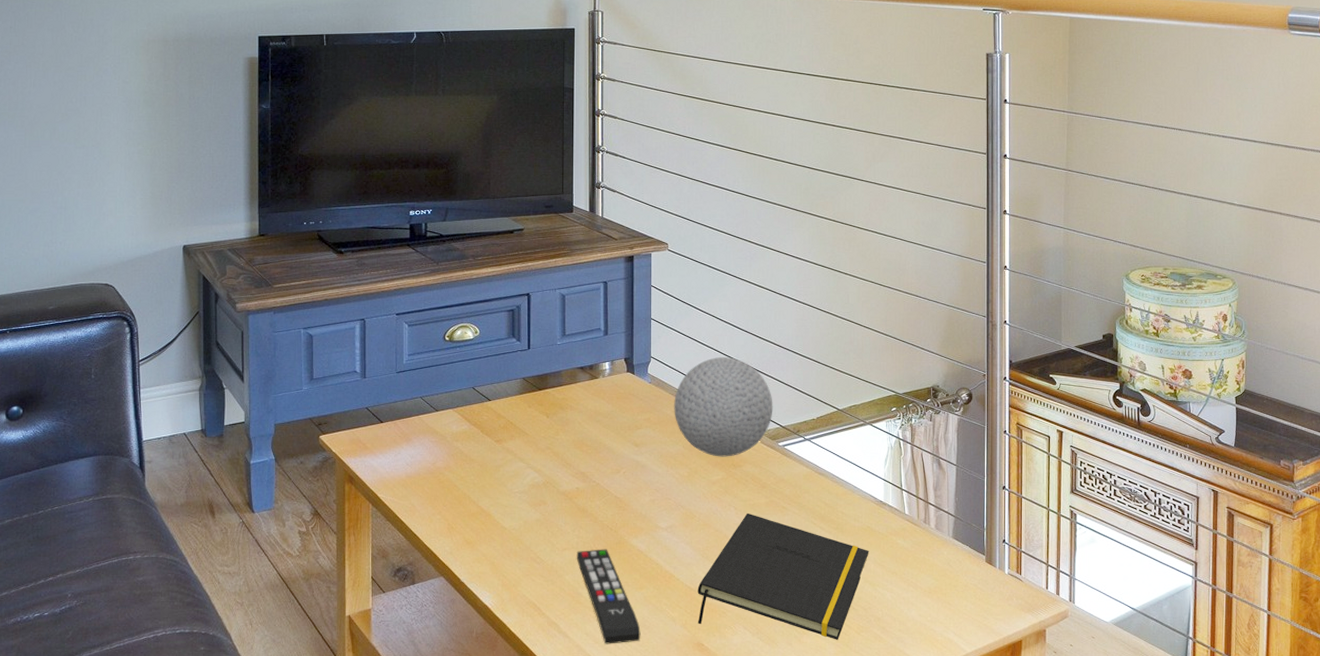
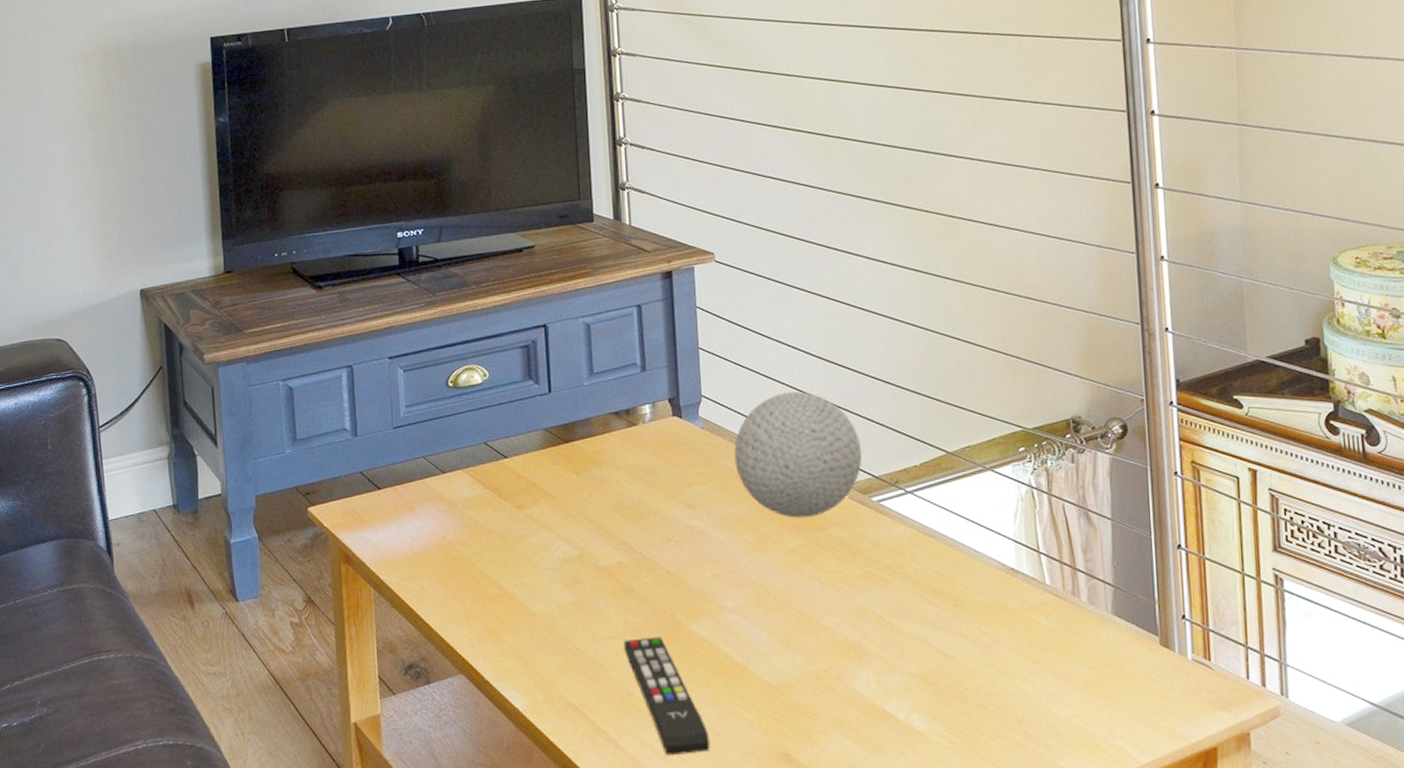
notepad: present [697,513,869,640] -> none [778,587,1001,748]

